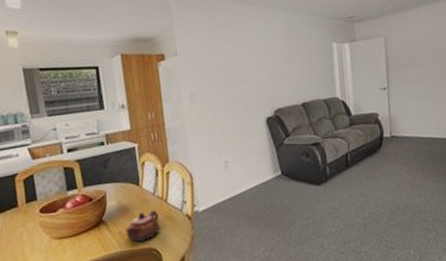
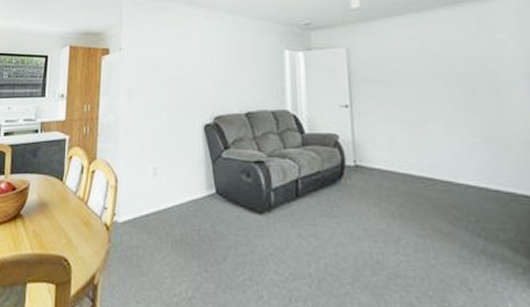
teapot: present [125,209,160,242] -> none [40,210,76,248]

